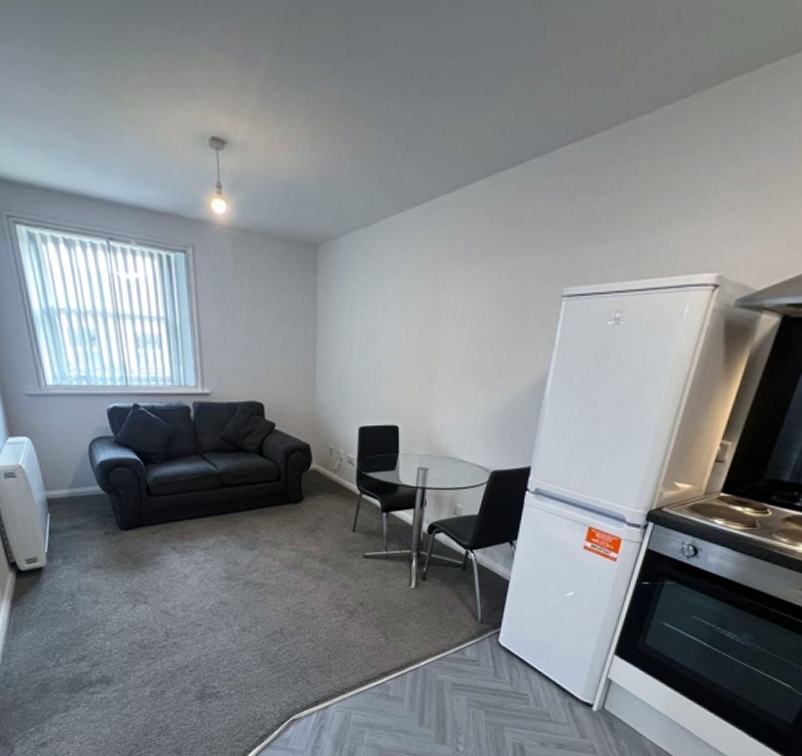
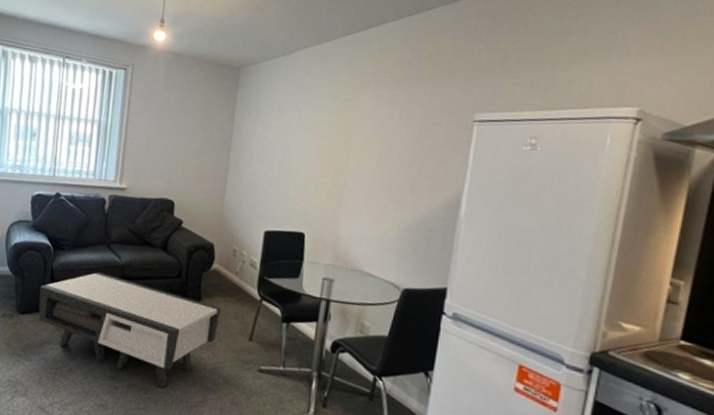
coffee table: none [138,483,323,582] -> present [38,272,221,389]

